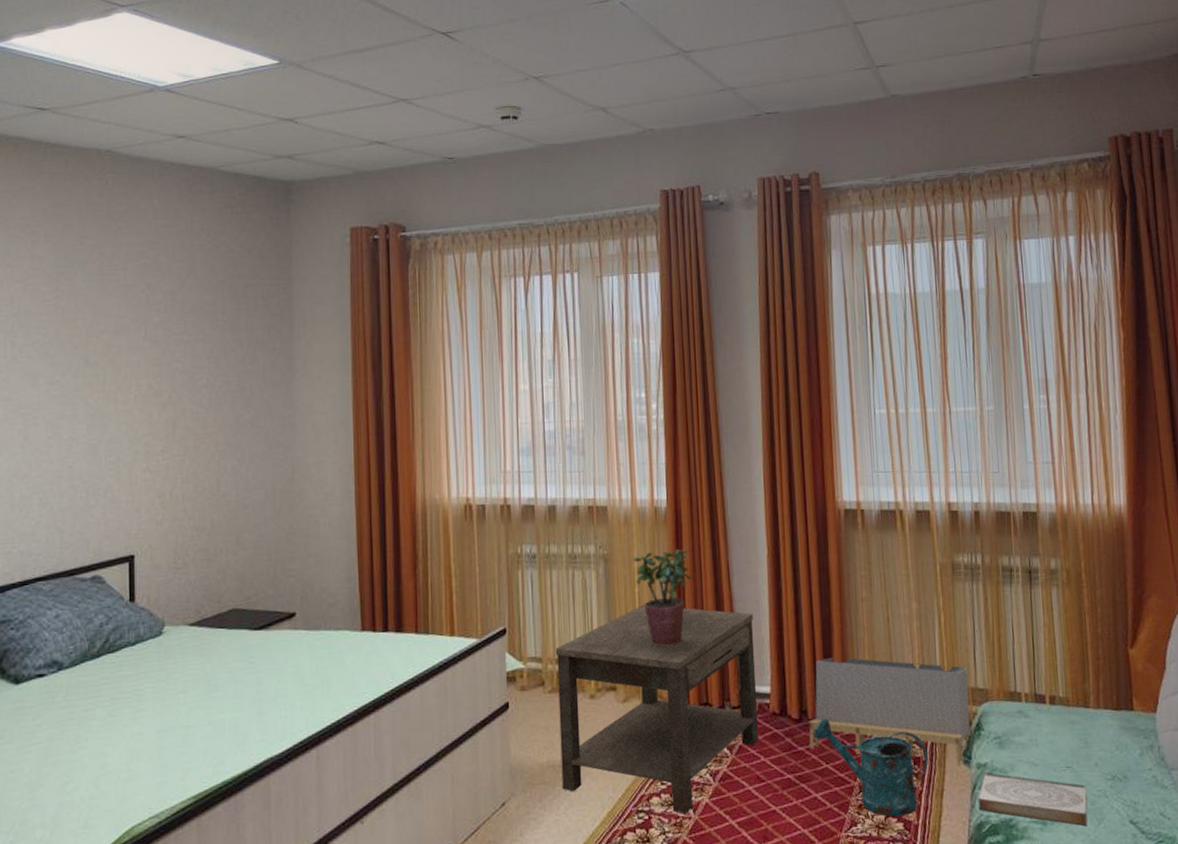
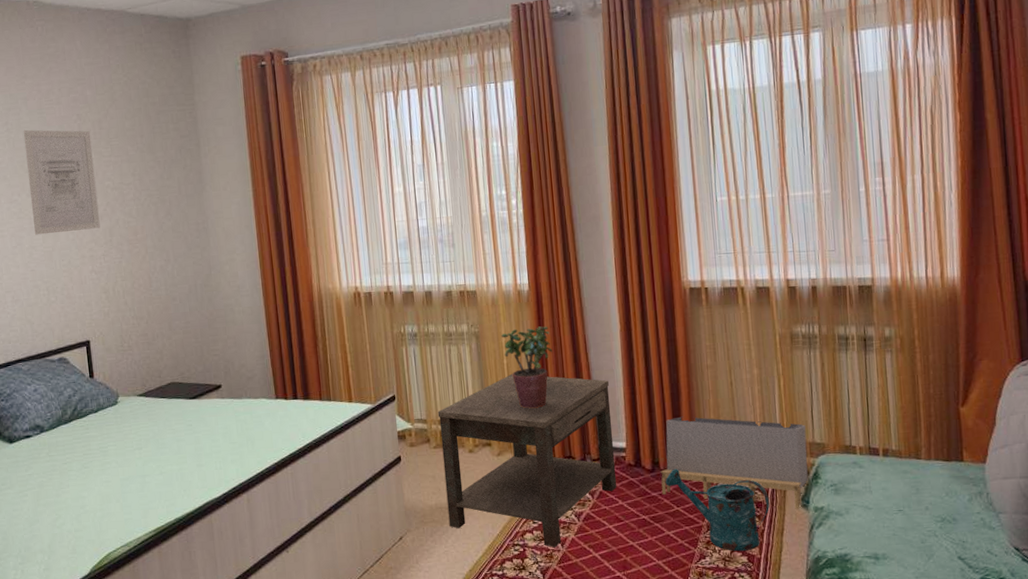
wall art: none [76,298,162,424] -> present [23,129,100,235]
book: present [978,772,1088,827] -> none [815,515,918,561]

